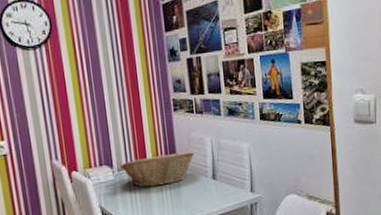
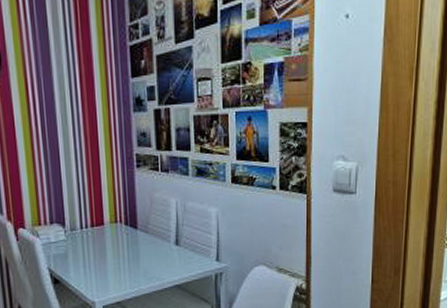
fruit basket: present [119,150,195,187] -> none [73,212,157,250]

